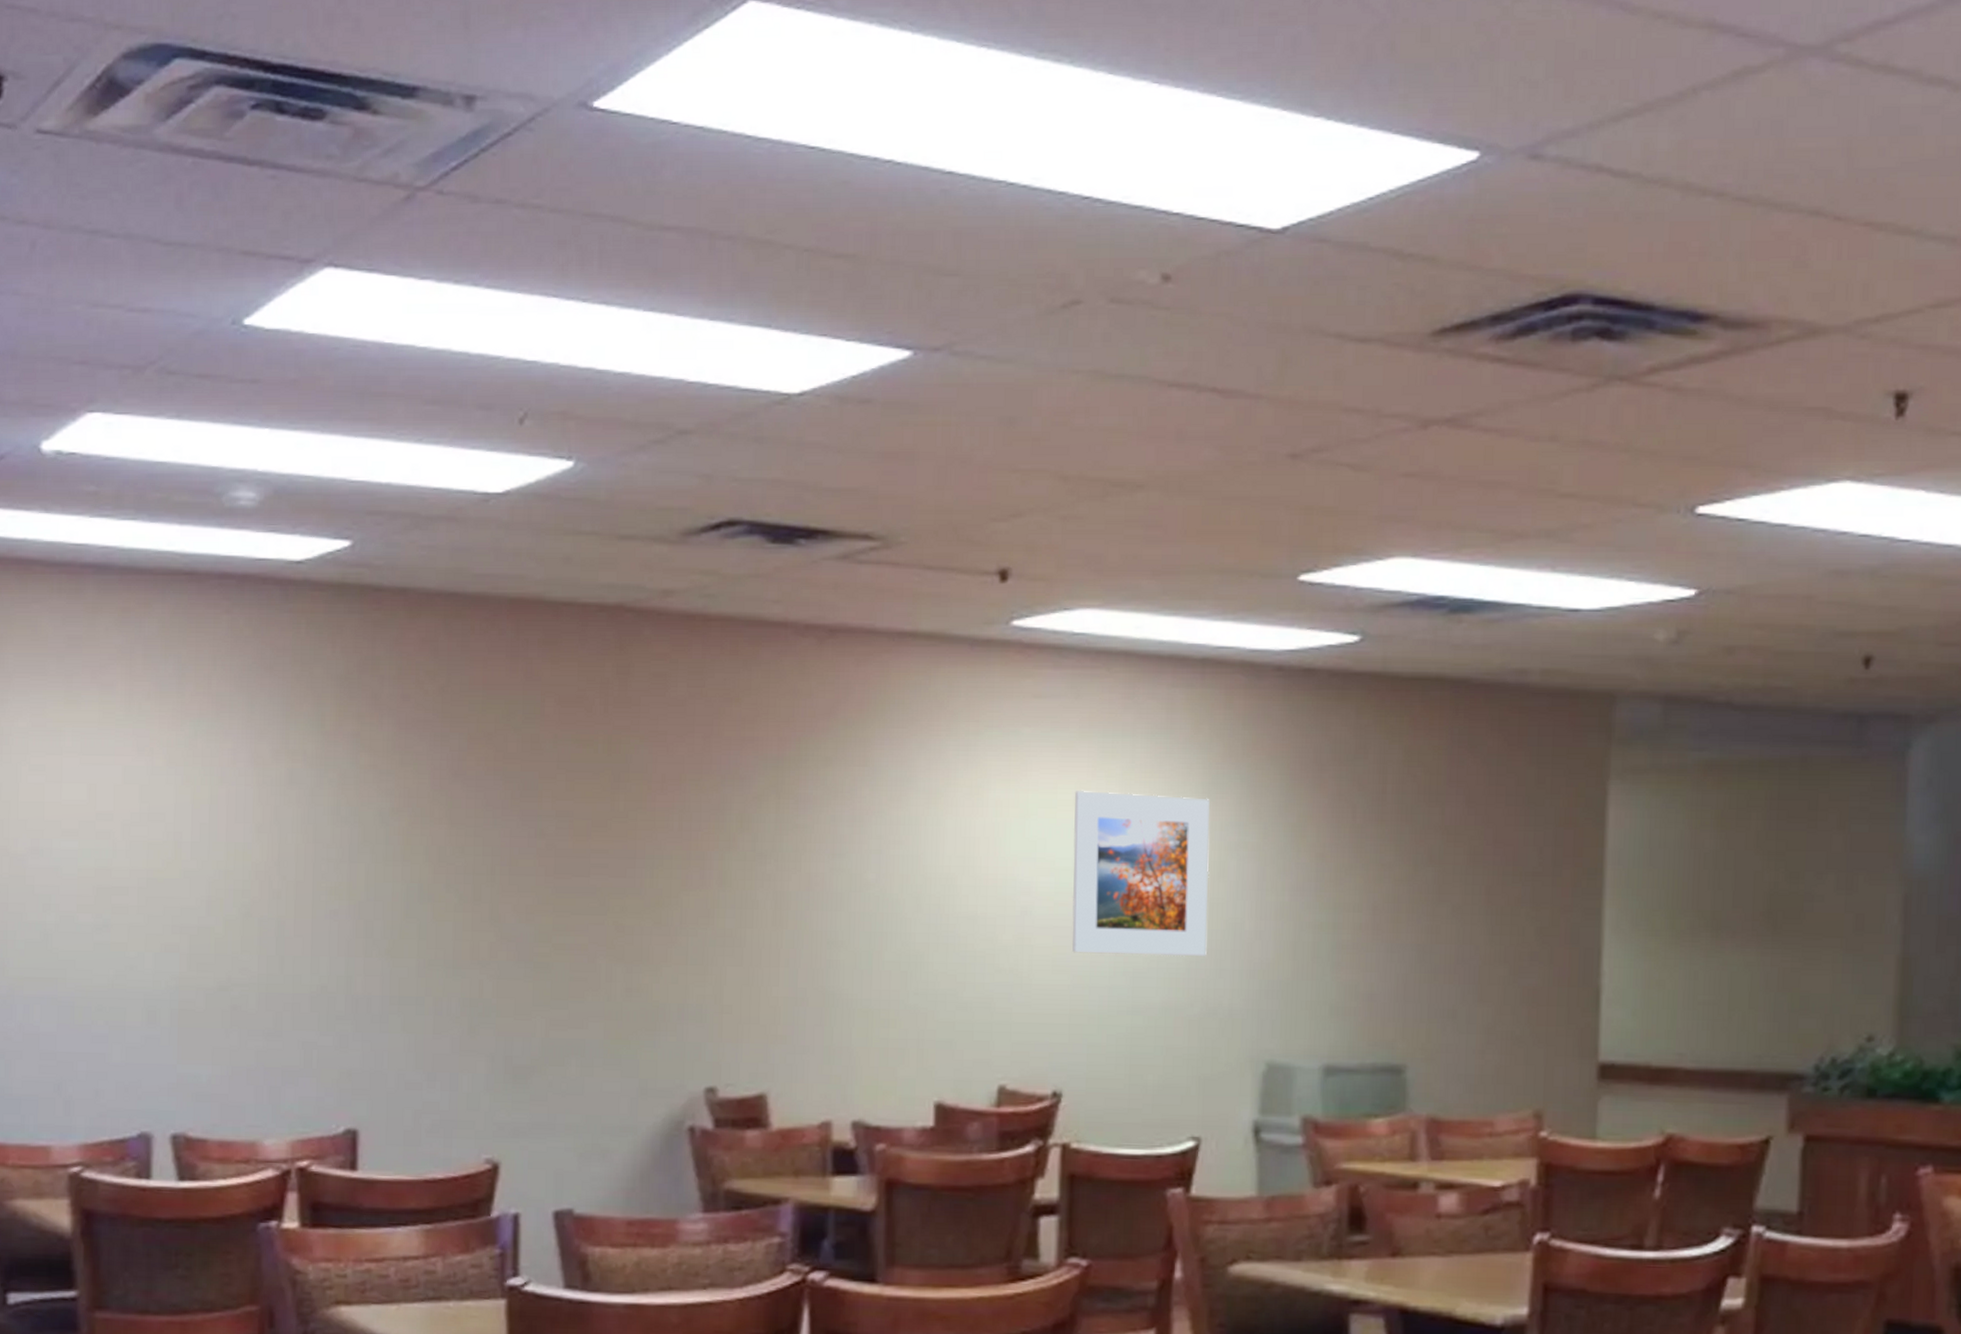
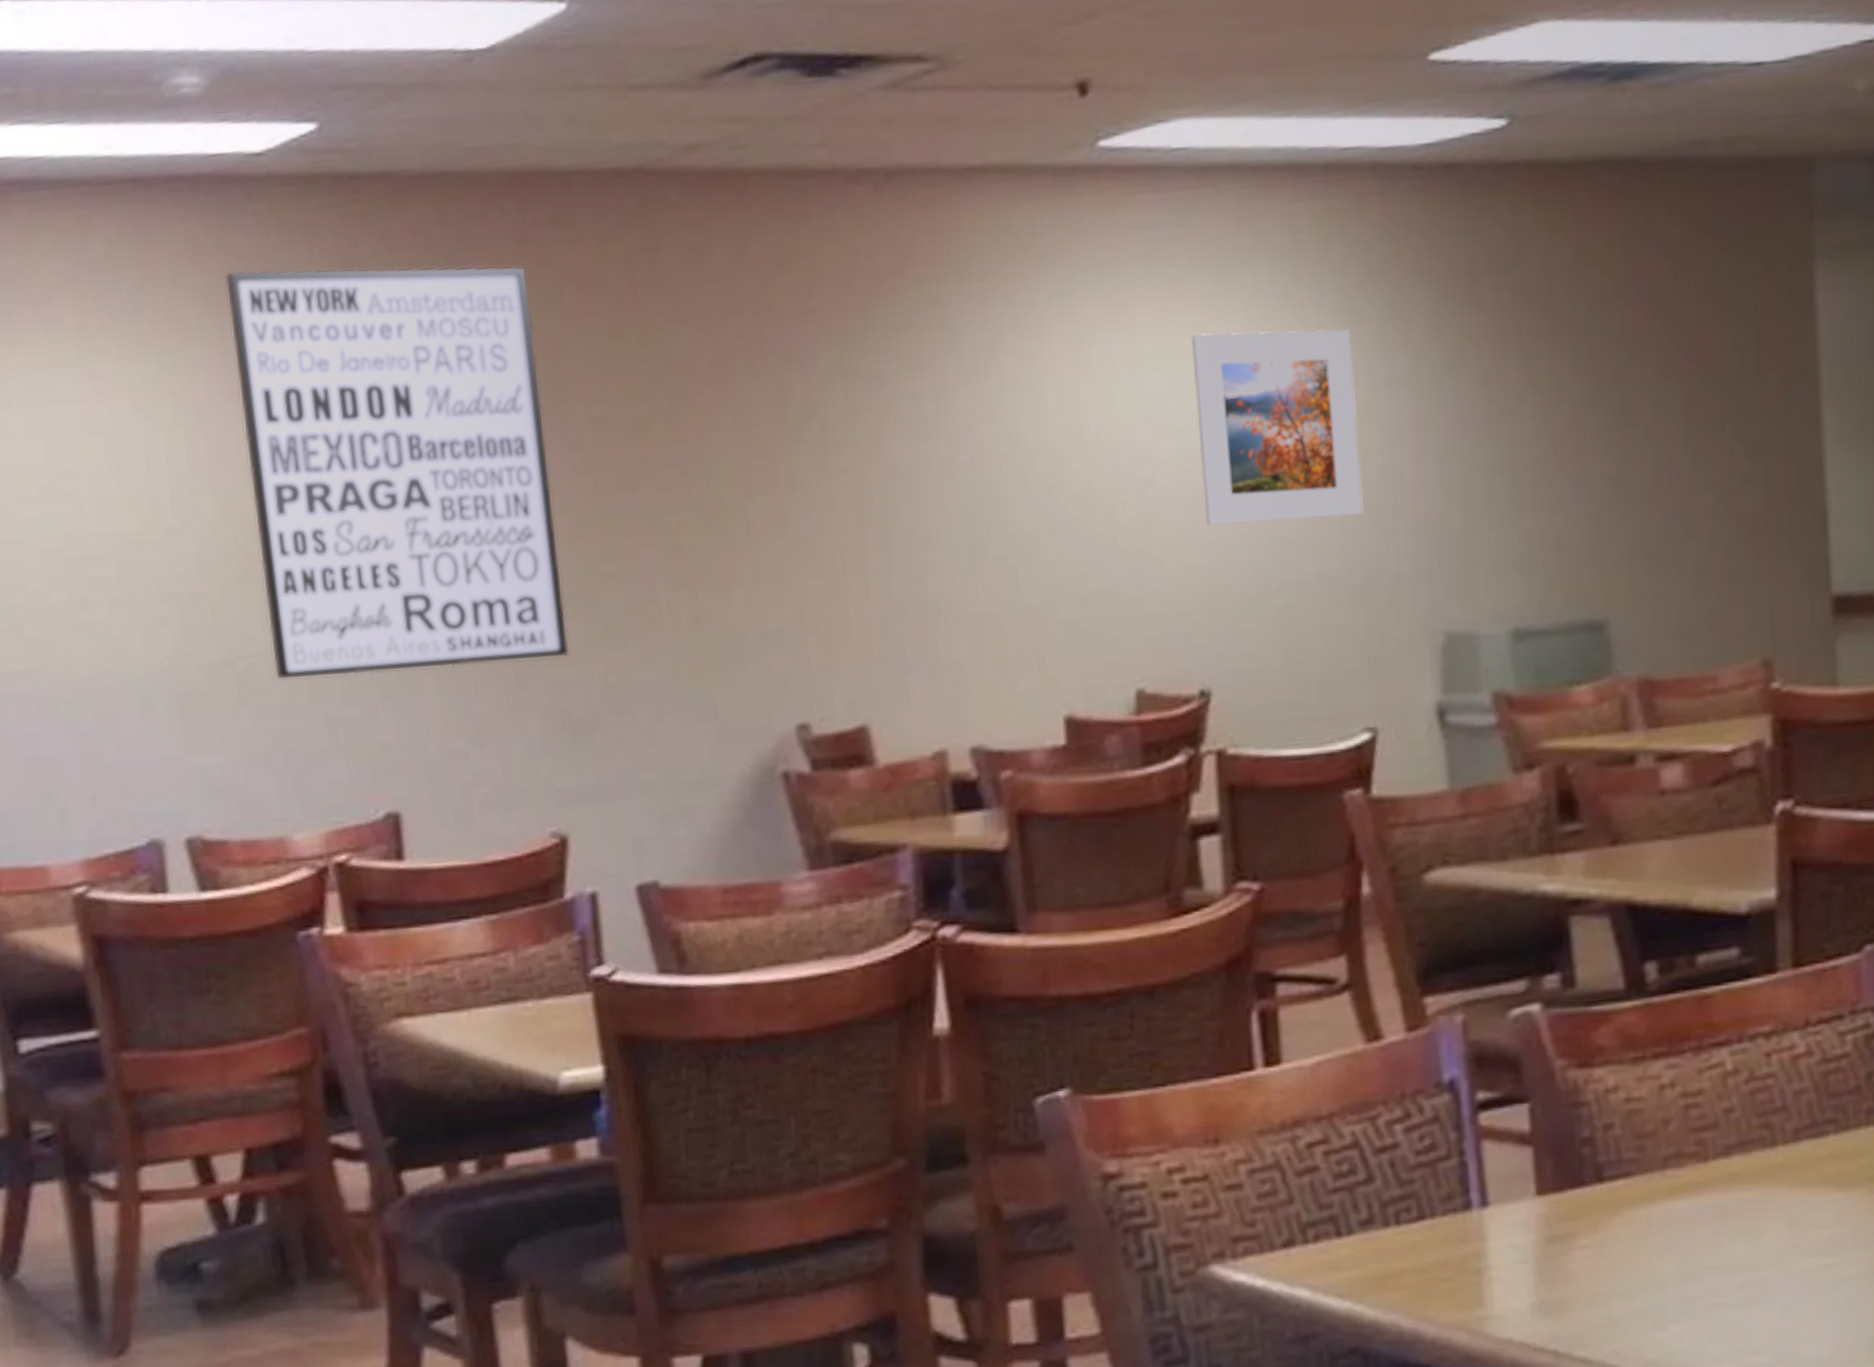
wall art: none [258,658,518,1011] -> present [225,265,569,681]

